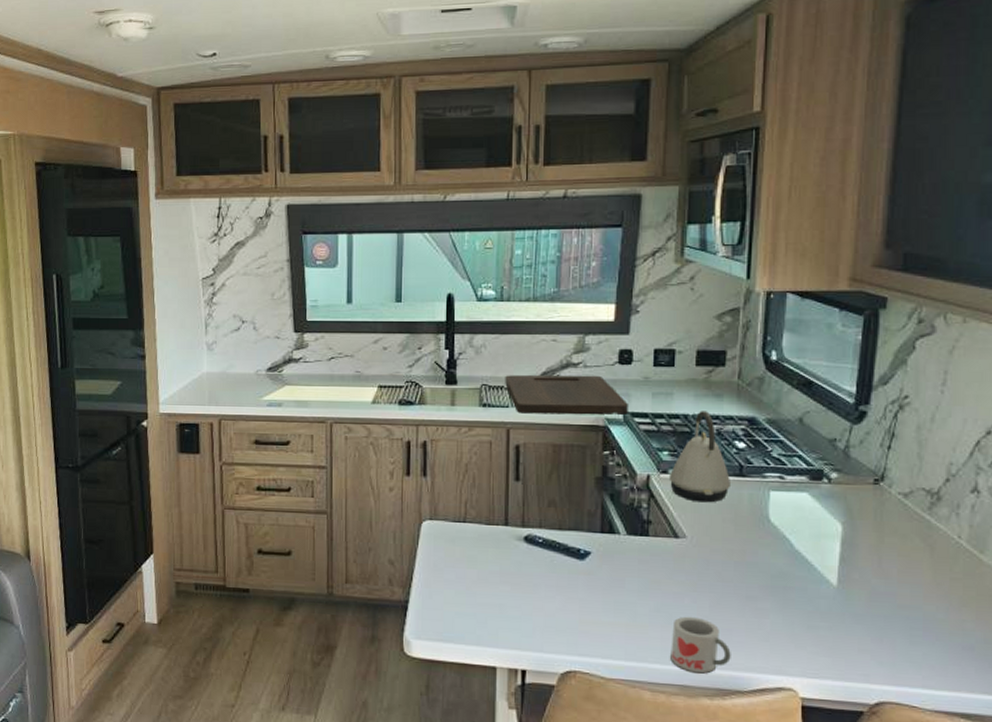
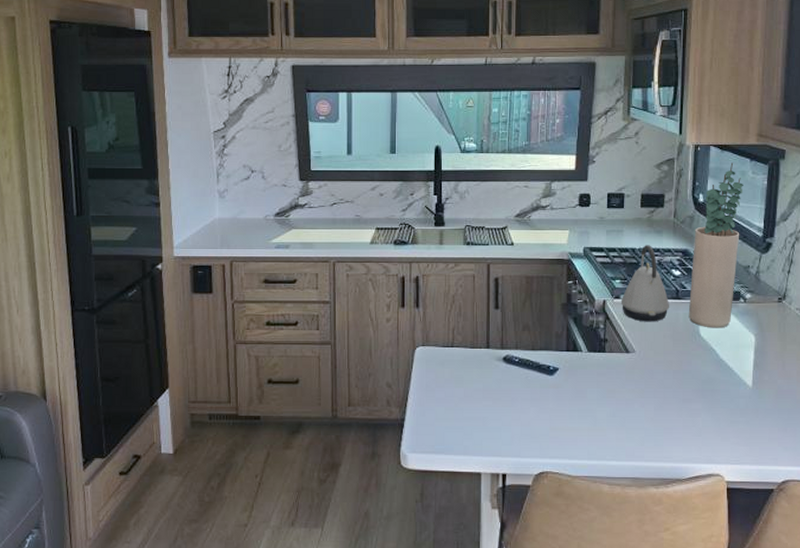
cutting board: present [505,374,629,415] -> none [485,216,588,250]
mug: present [670,616,731,675] -> none [624,419,672,468]
vase: none [754,313,830,513] -> present [688,162,743,328]

